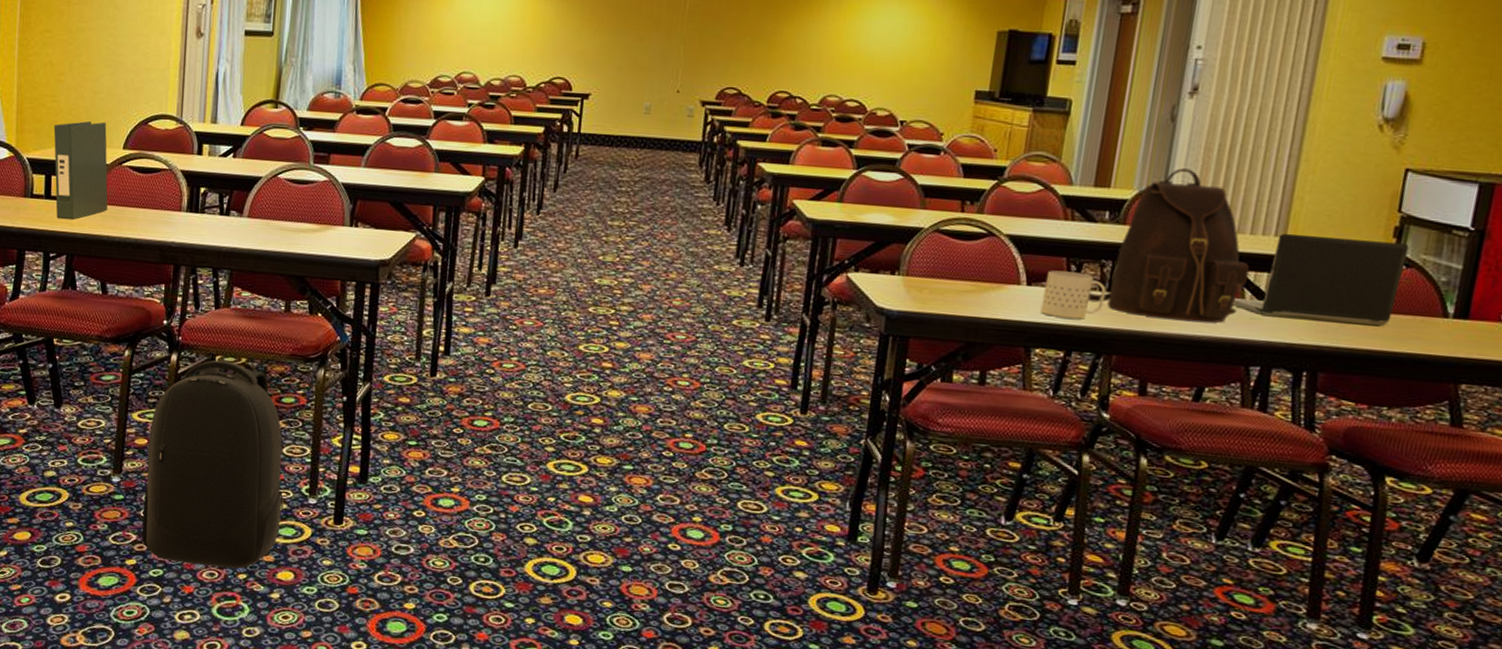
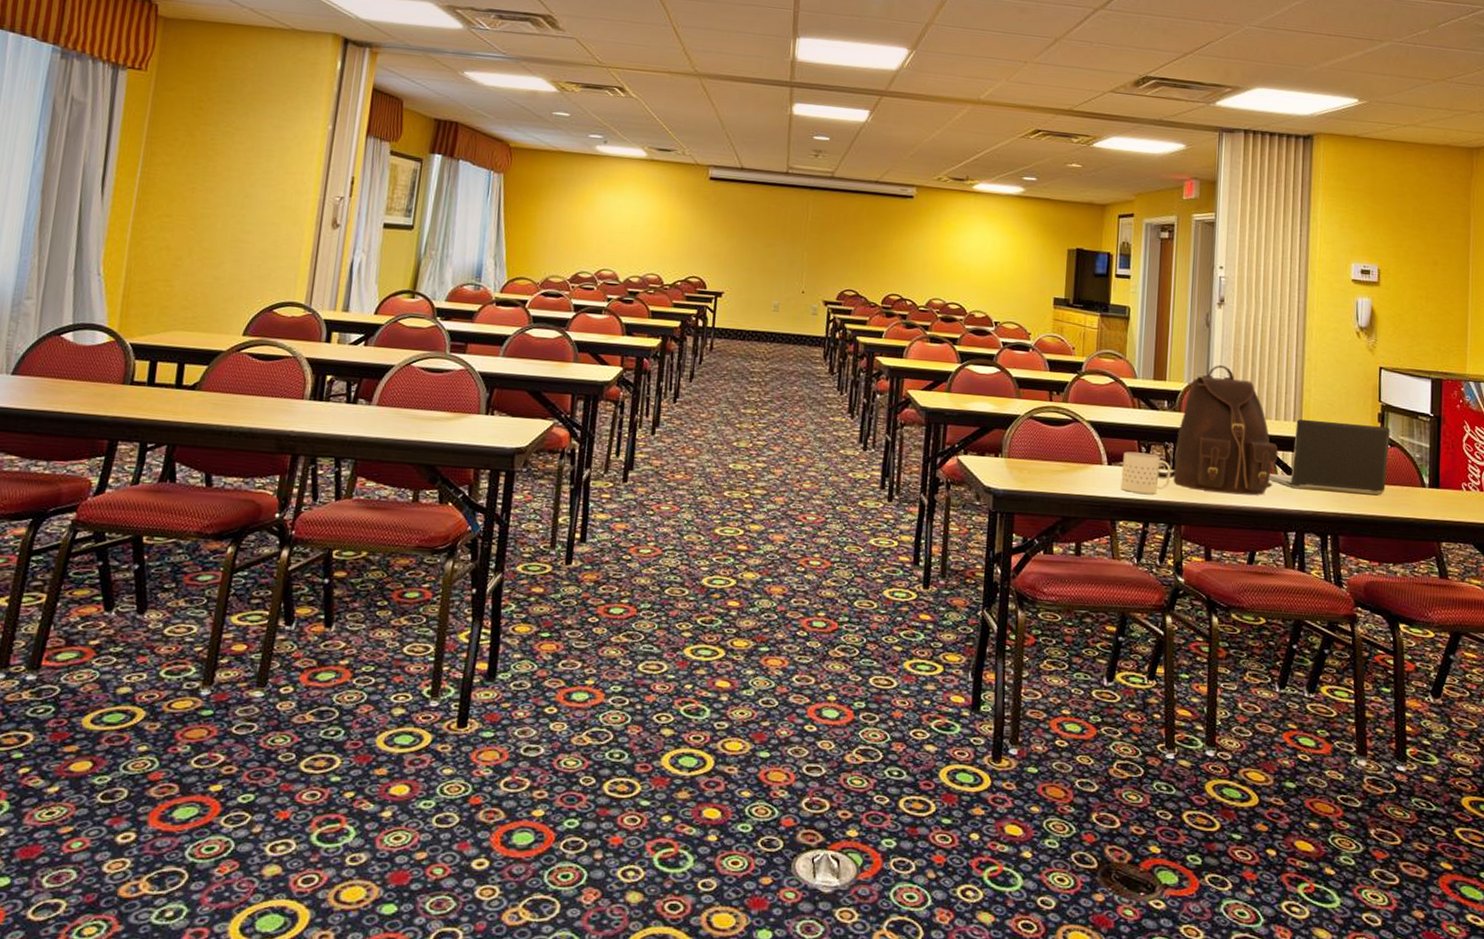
binder: present [53,120,108,221] -> none [159,306,226,409]
backpack: present [141,360,284,569] -> none [231,554,403,787]

